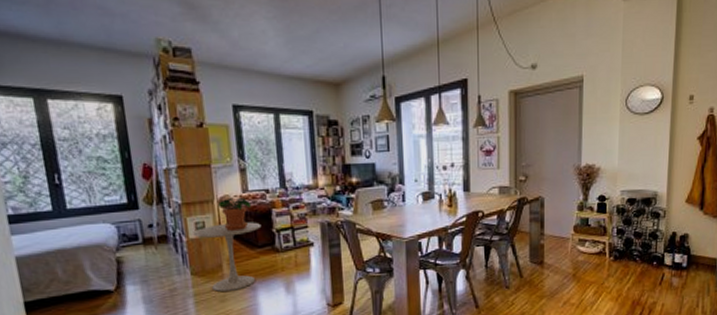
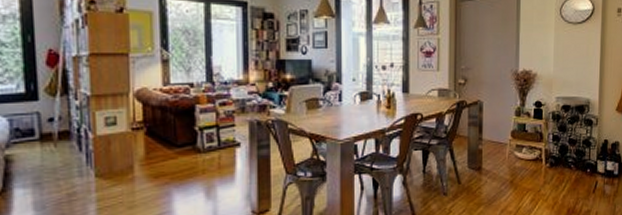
side table: present [193,222,262,292] -> none [102,118,183,197]
potted plant: present [217,198,252,231] -> none [133,92,173,128]

